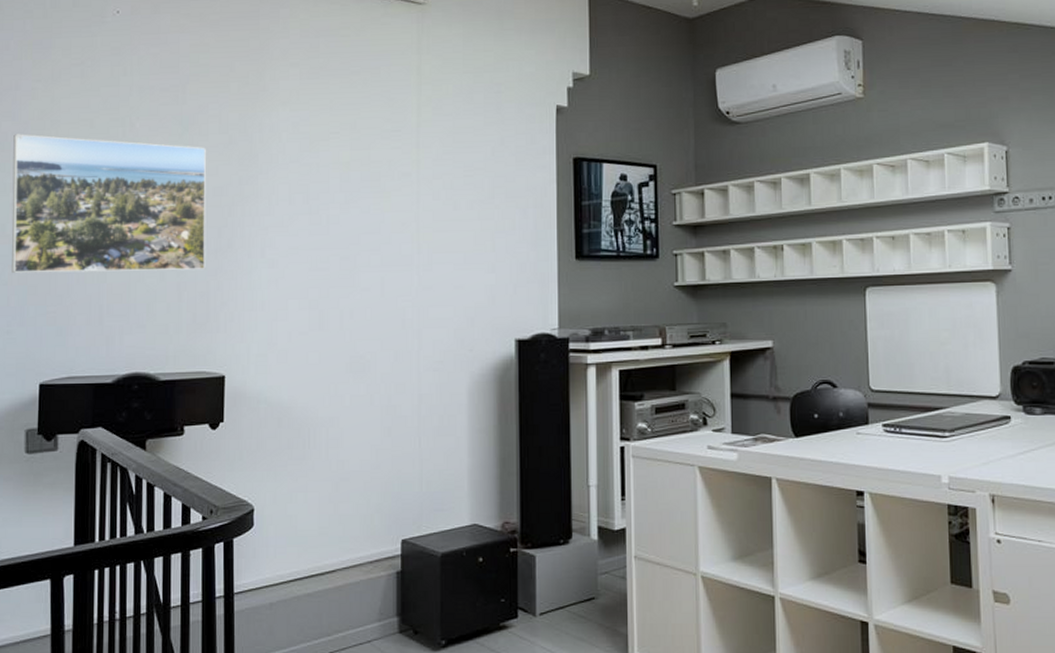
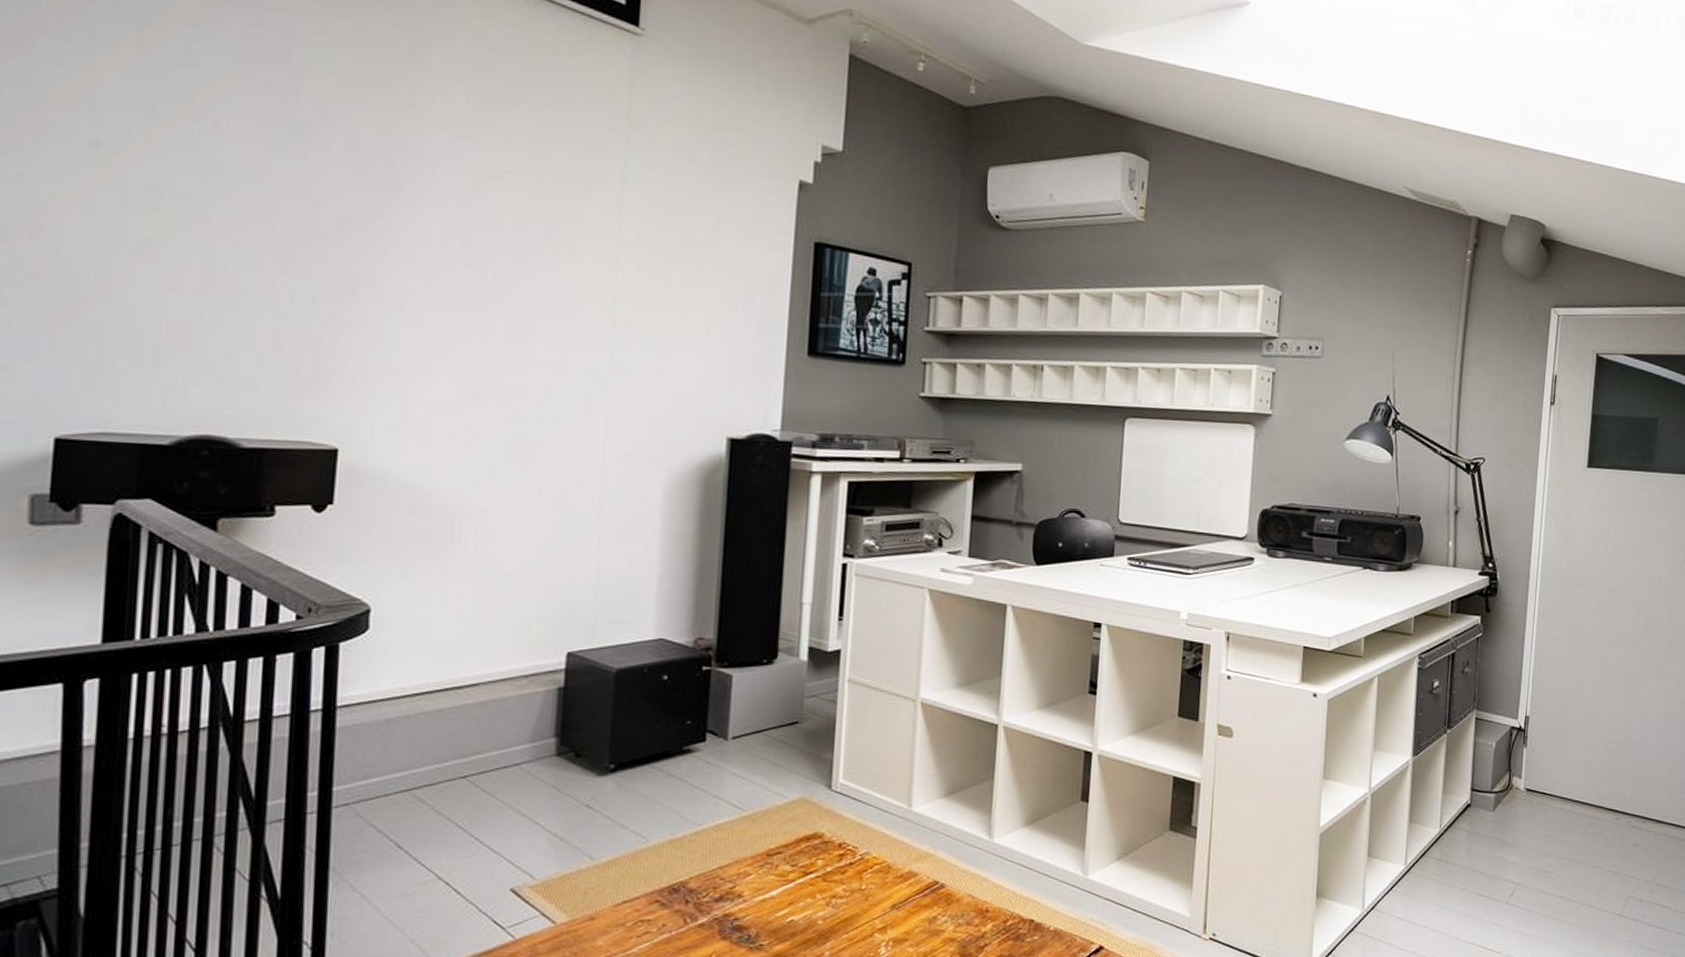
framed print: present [12,134,207,274] -> none [14,107,326,318]

